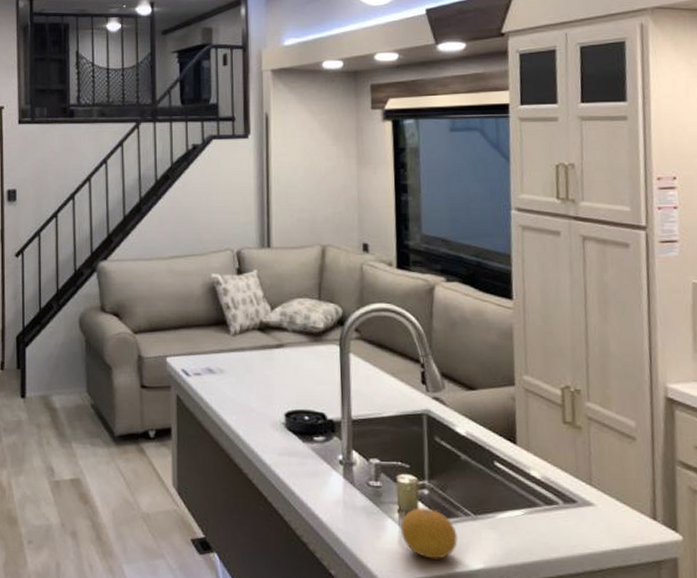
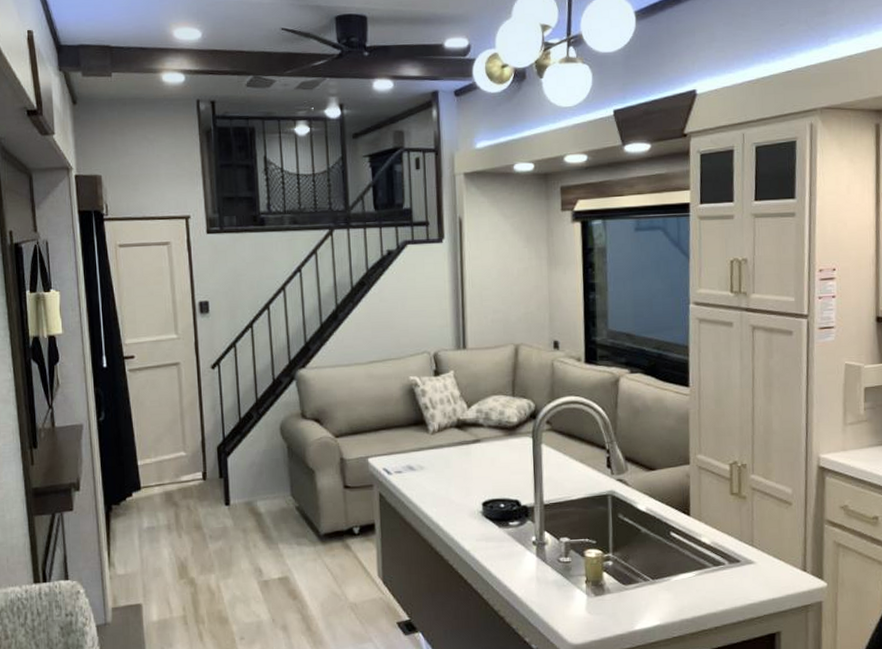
fruit: present [400,507,459,559] -> none [587,577,638,621]

